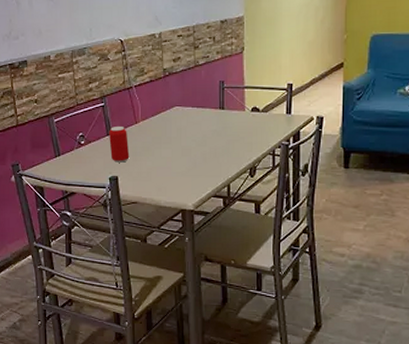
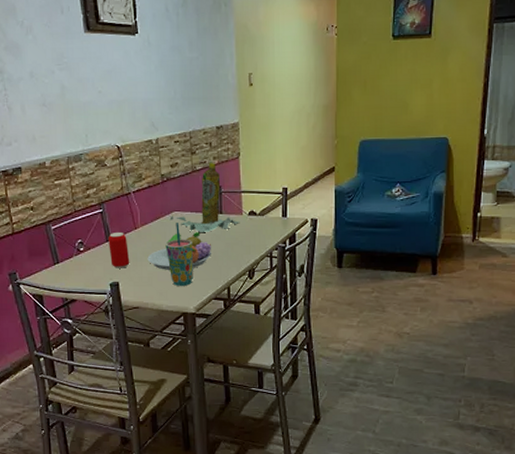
fruit bowl: none [147,128,212,165] -> present [147,232,211,270]
cup: none [165,118,193,182] -> present [165,223,193,286]
beverage bottle: none [170,56,242,128] -> present [169,162,240,232]

